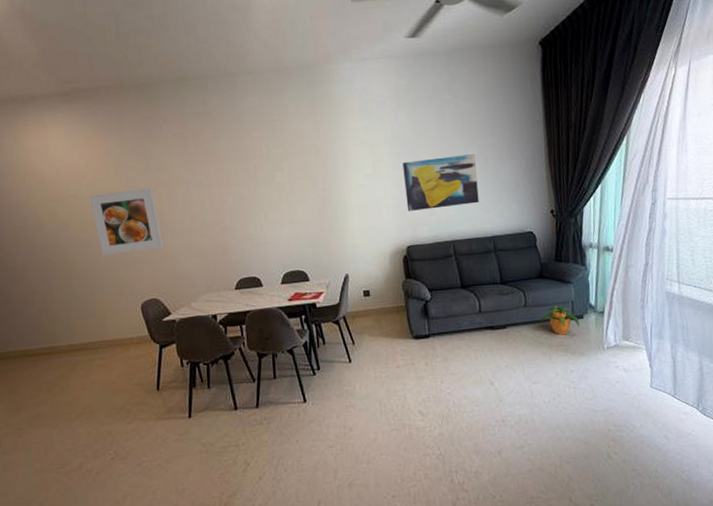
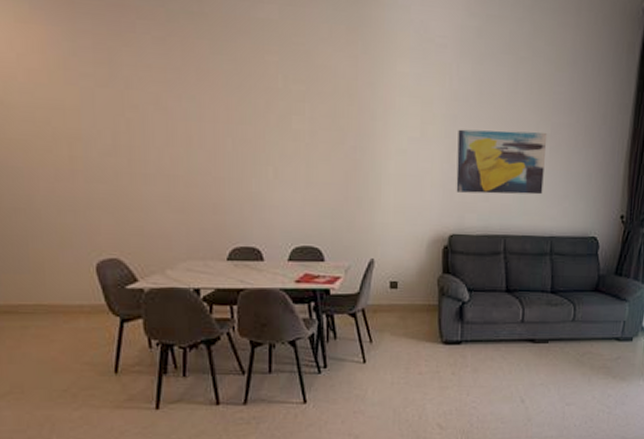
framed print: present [89,188,164,256] -> none [21,105,132,194]
potted plant: present [541,305,580,335] -> none [587,323,627,357]

